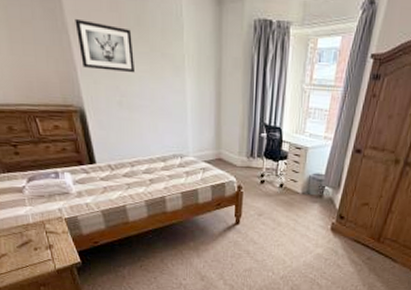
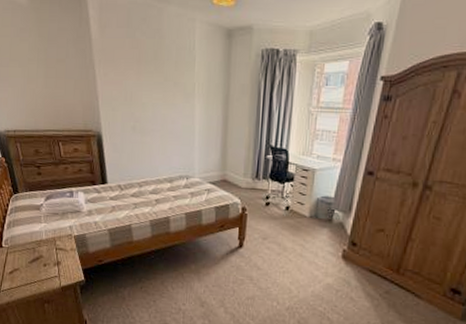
wall art: present [75,18,136,73] -> none [101,55,150,101]

